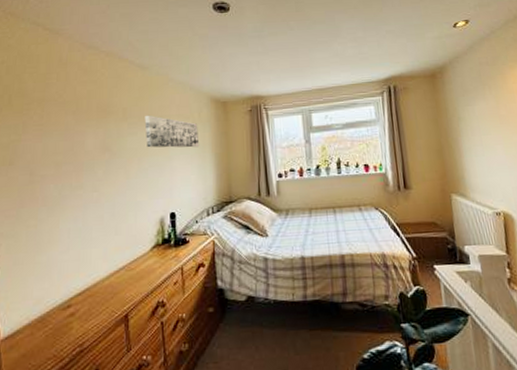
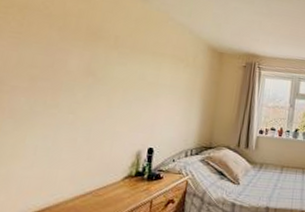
wall art: present [144,115,200,148] -> none [135,48,191,91]

